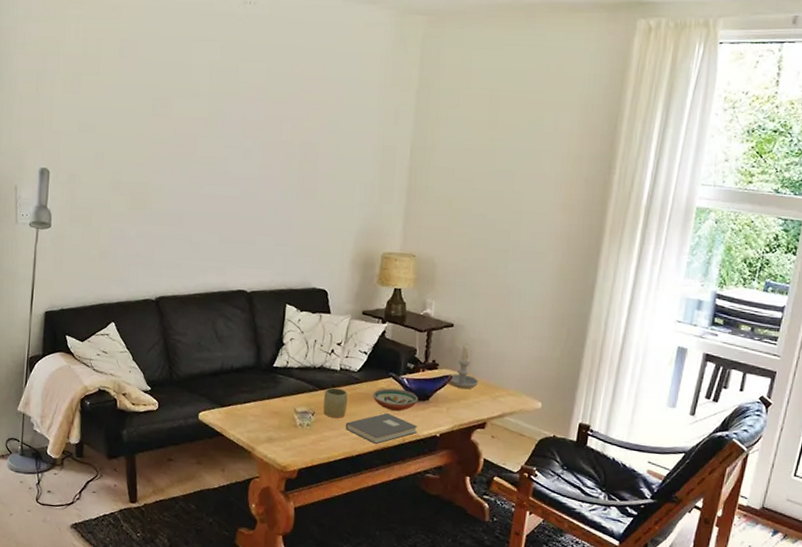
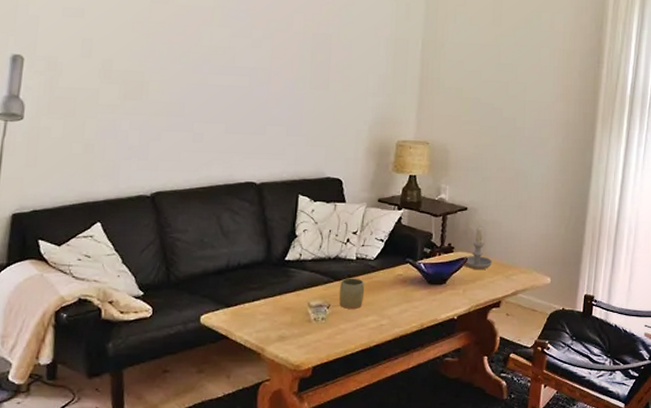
book: present [345,412,418,444] -> none [362,299,436,332]
decorative bowl: present [372,388,419,411] -> none [390,274,436,296]

